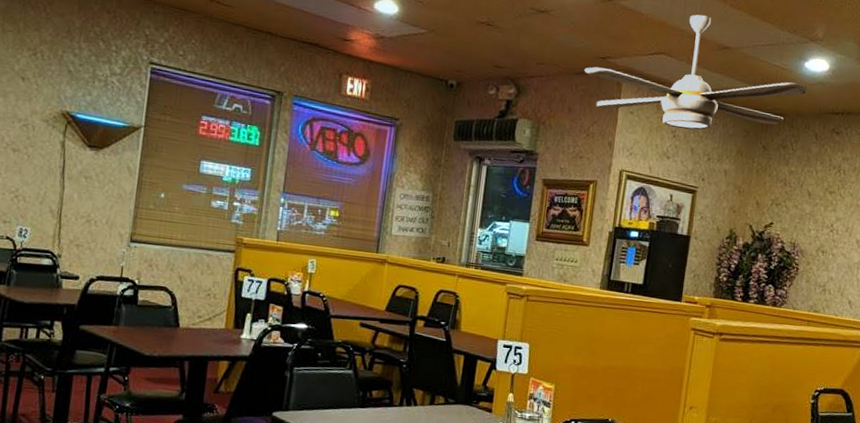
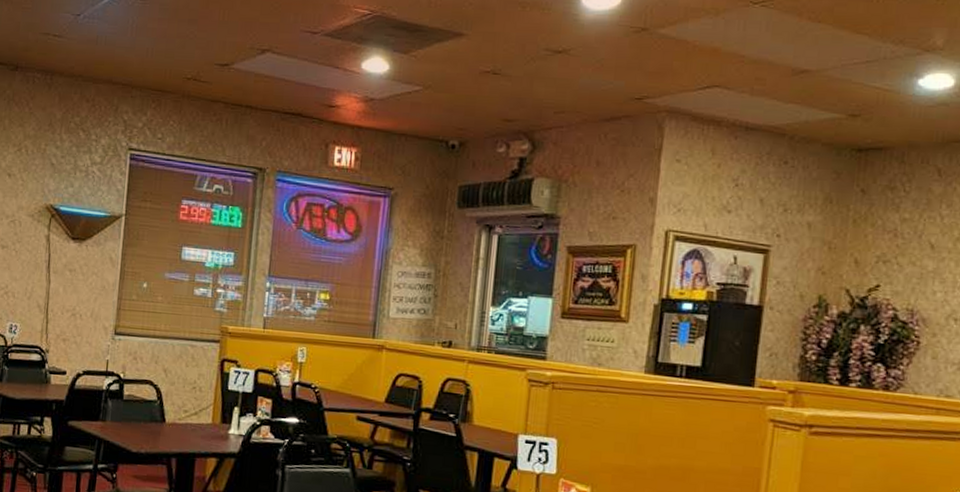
ceiling fan: present [584,14,808,130] -> none [615,35,924,176]

